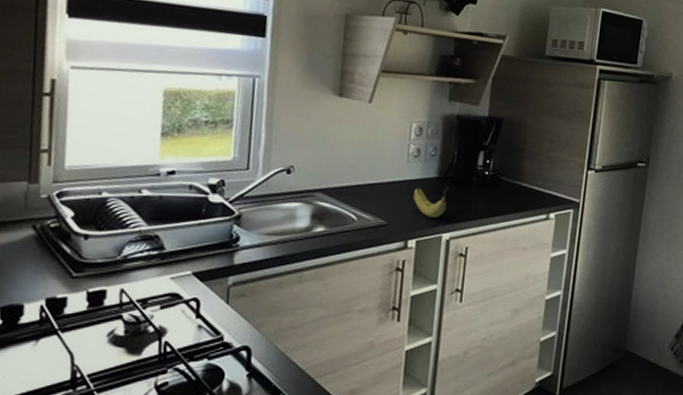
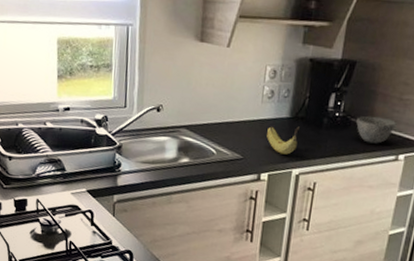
bowl: none [506,174,544,203] -> present [356,116,396,144]

